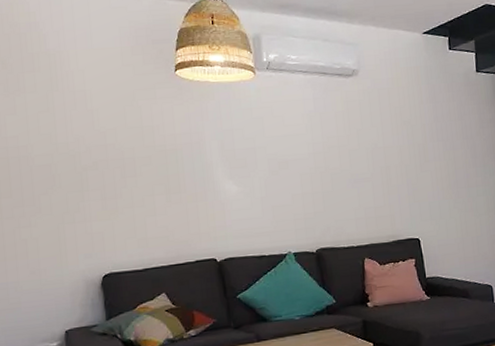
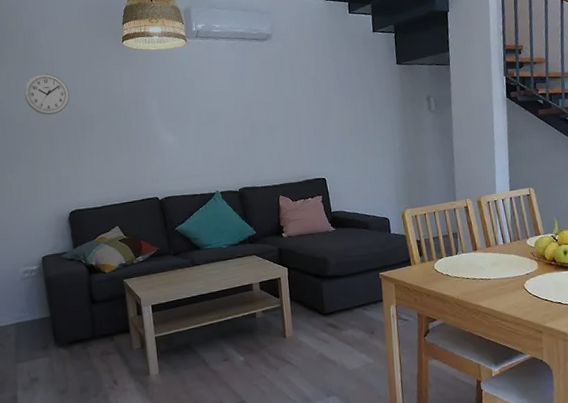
wall clock: none [46,105,106,157] -> present [24,73,70,115]

